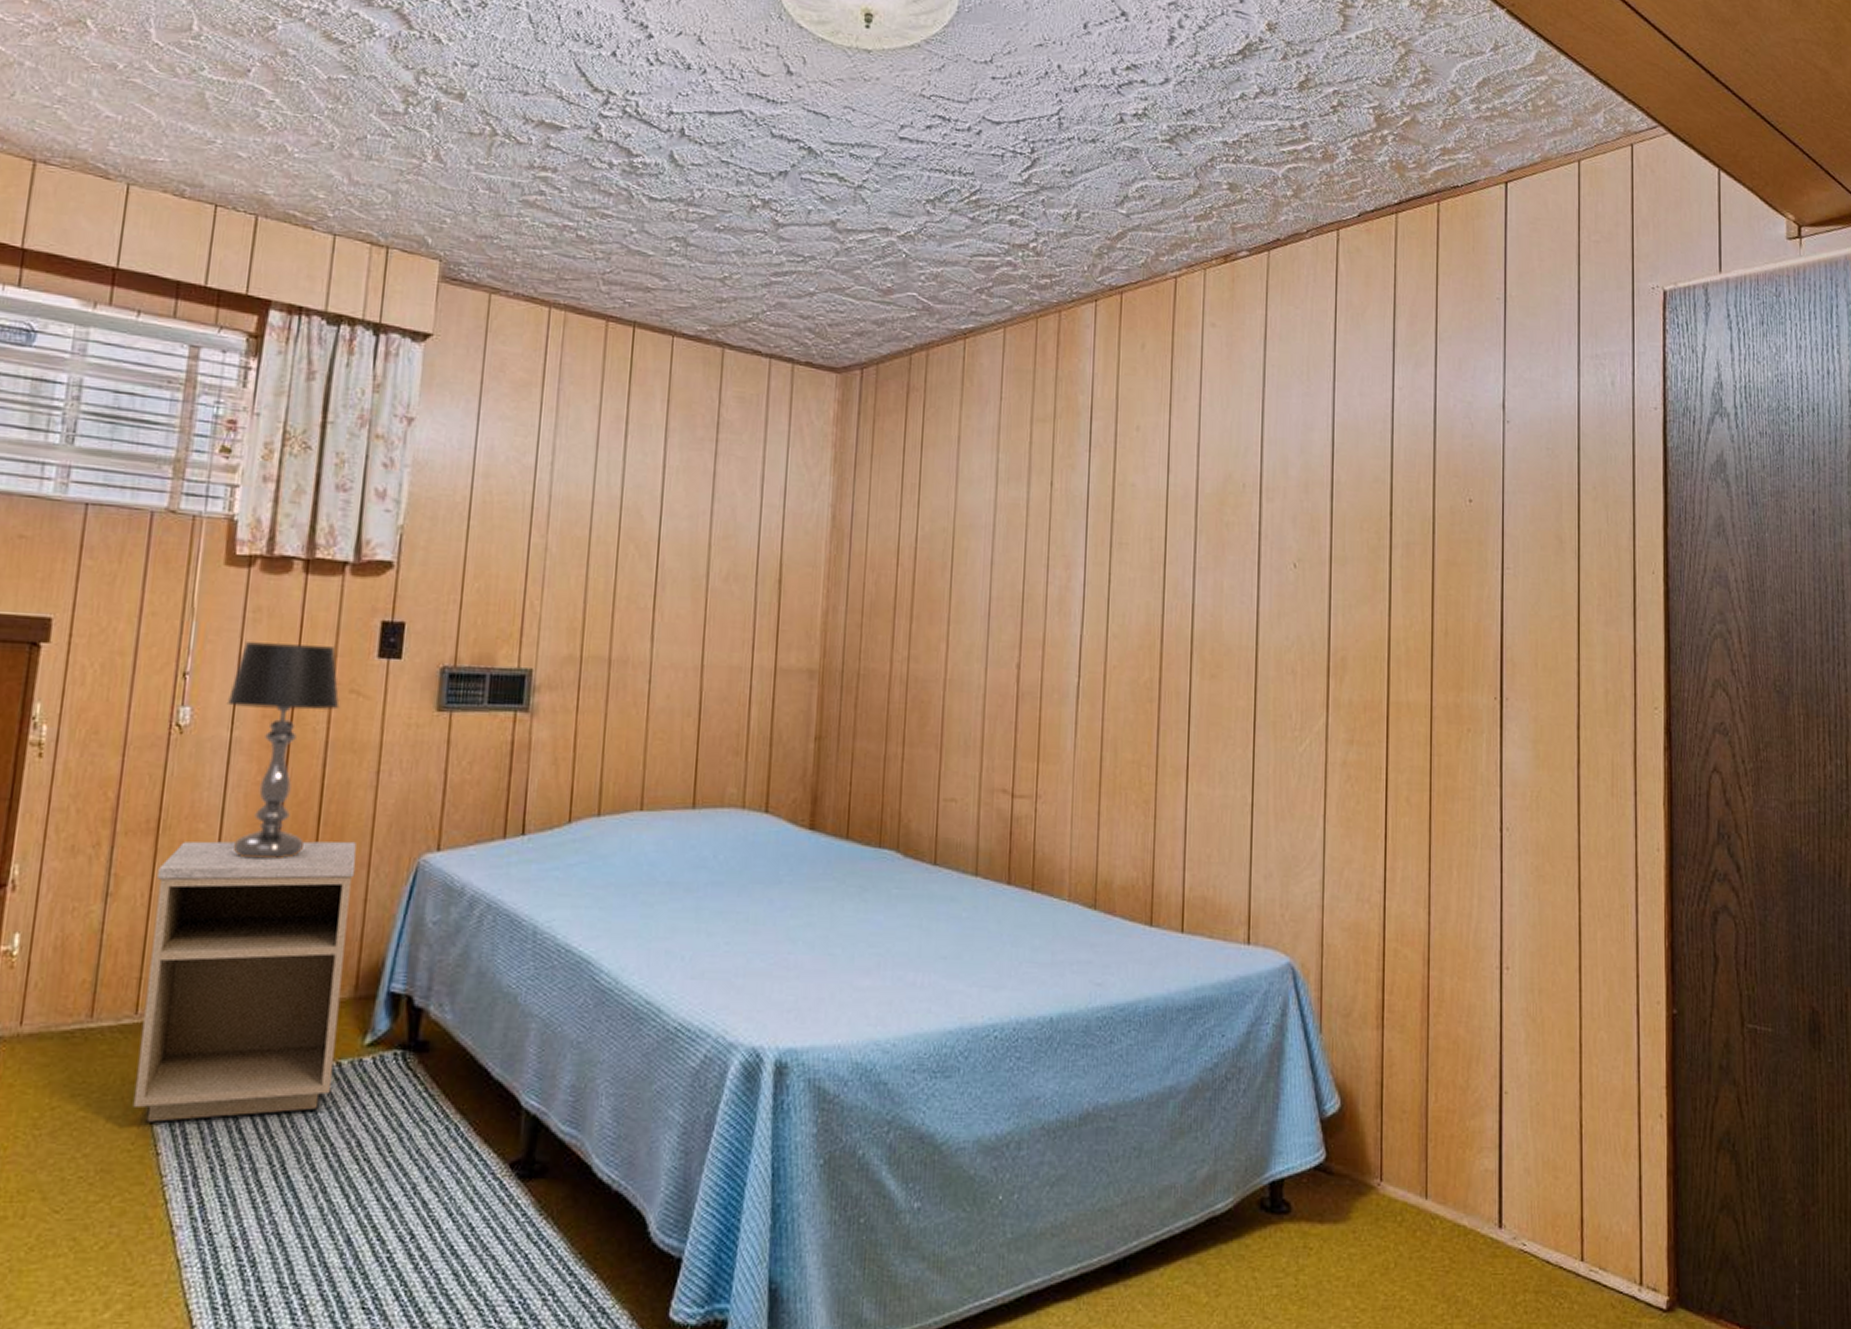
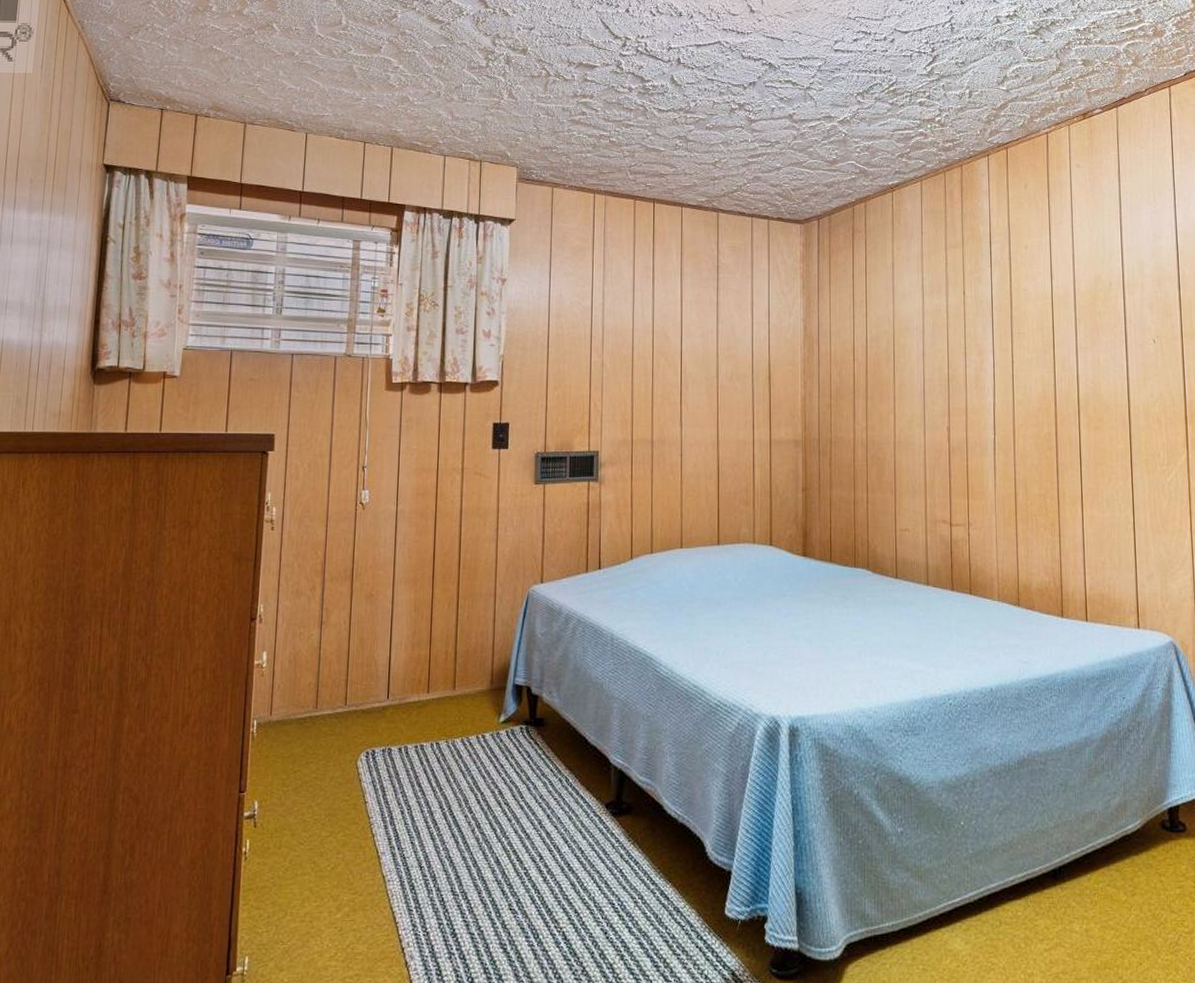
nightstand: present [133,841,357,1122] -> none [347,579,486,780]
table lamp: present [226,642,340,860] -> none [392,442,468,594]

